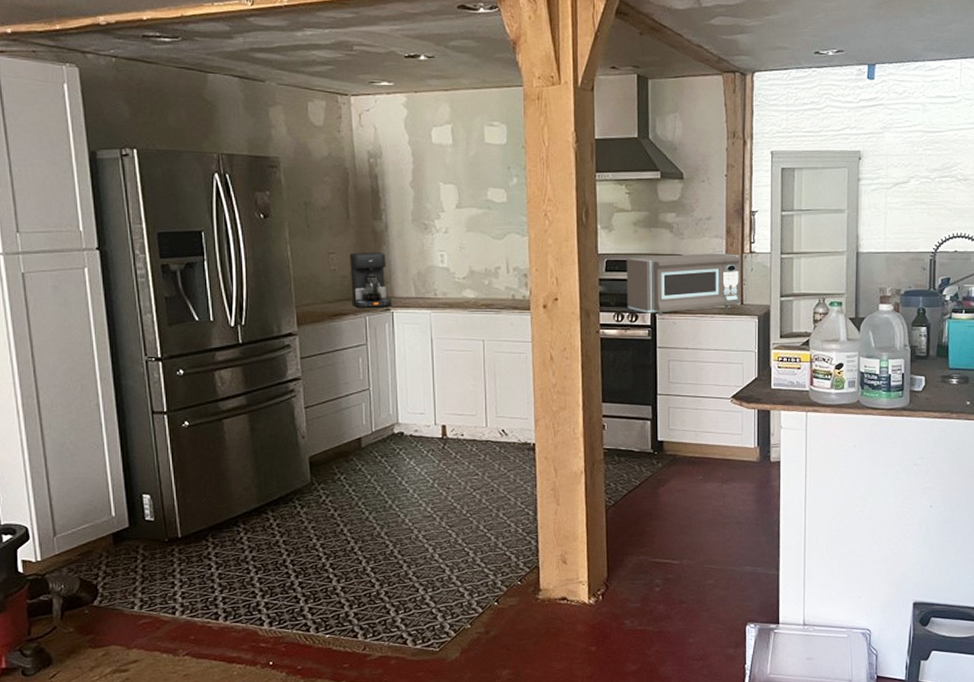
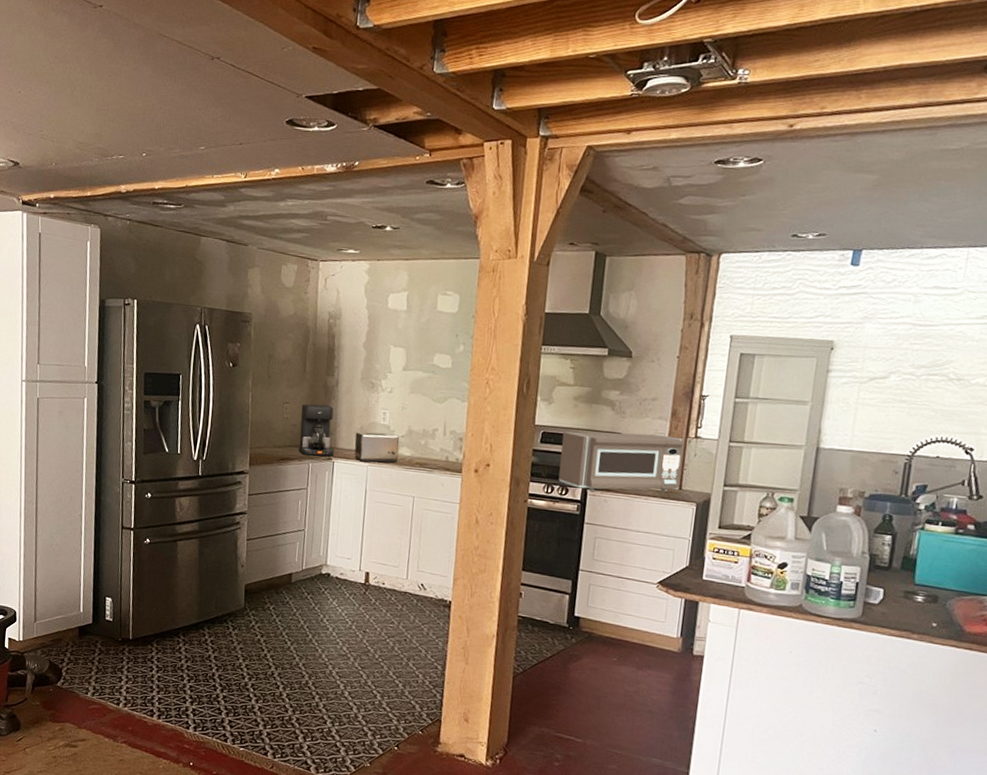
toaster: none [413,275,462,309] -> present [354,431,400,463]

